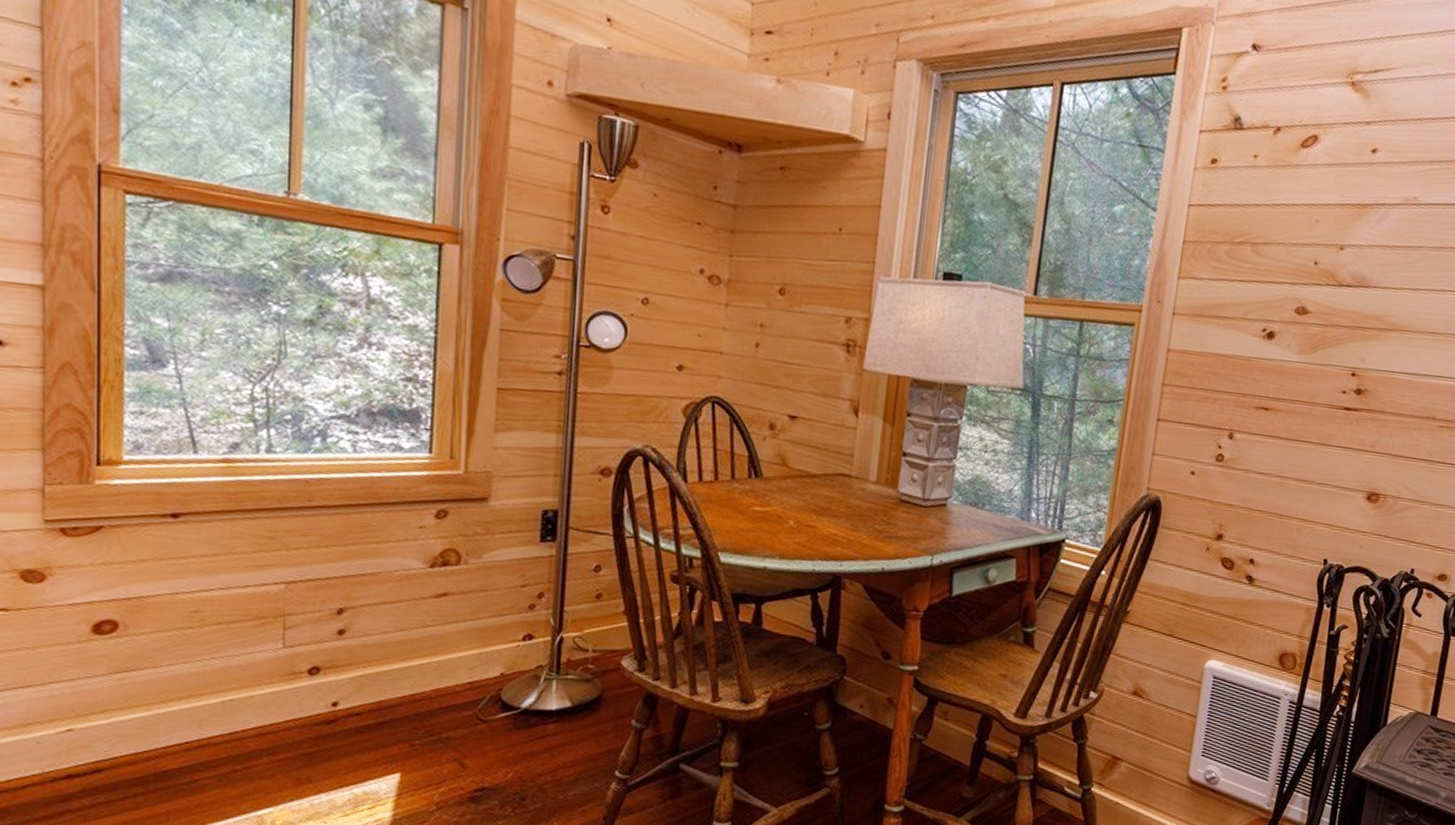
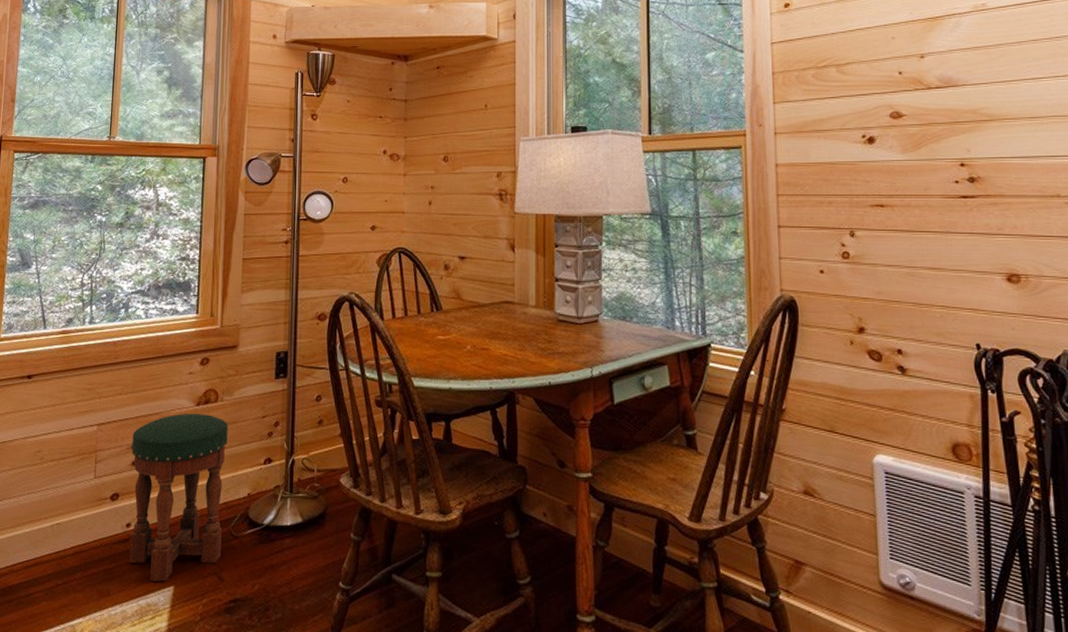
stool: none [337,576,475,768] -> present [129,413,228,582]

